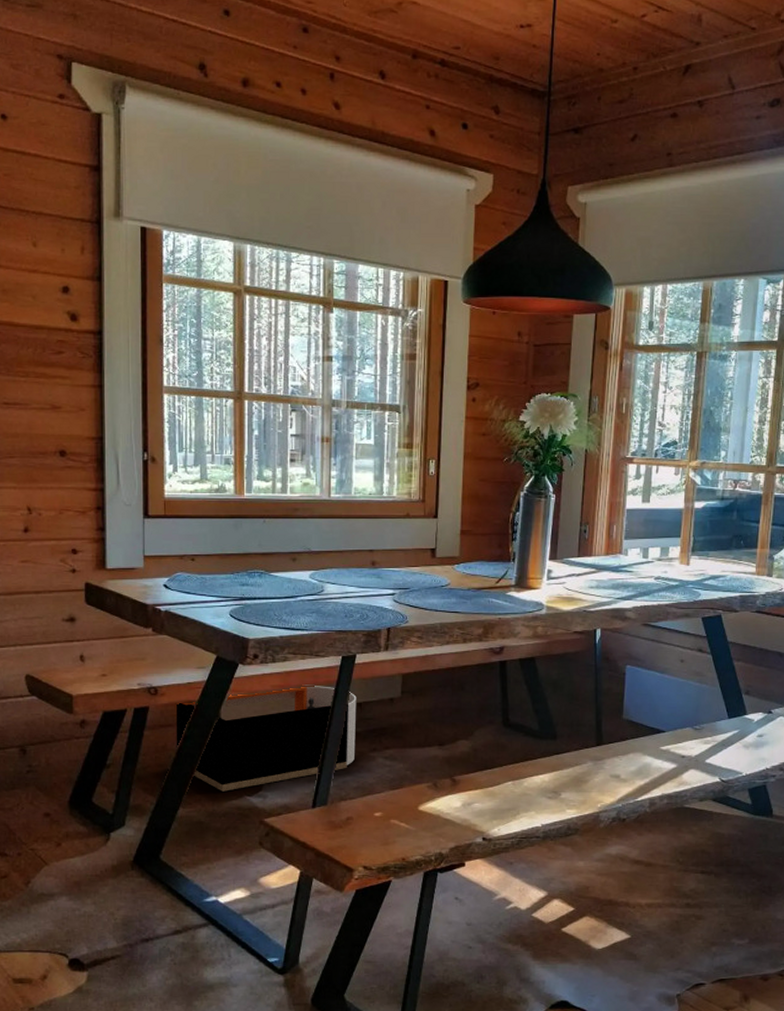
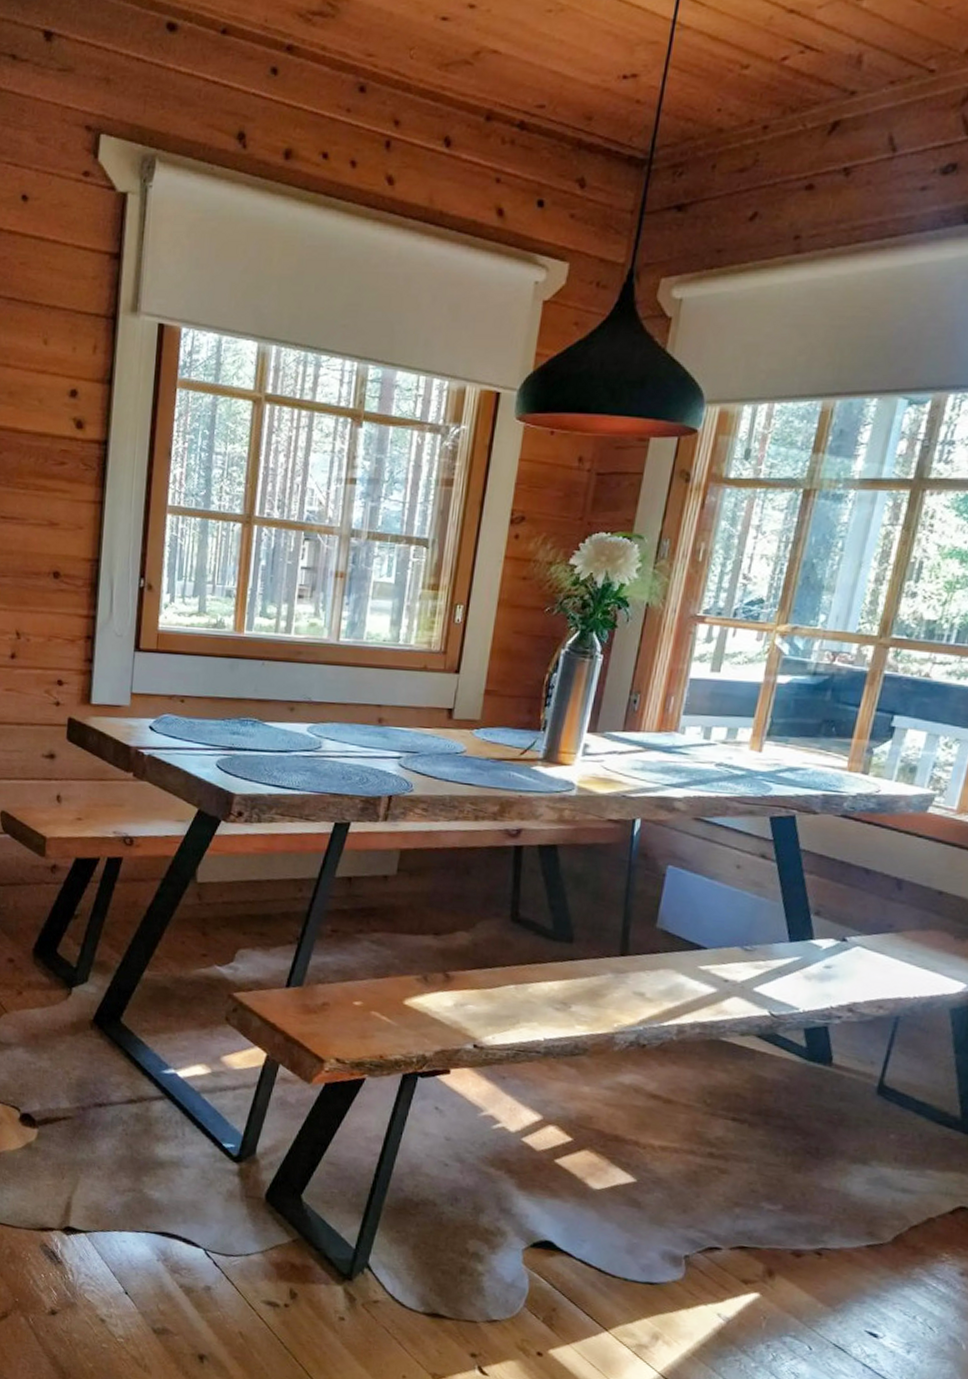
storage bin: present [175,684,357,792] -> none [147,850,347,958]

